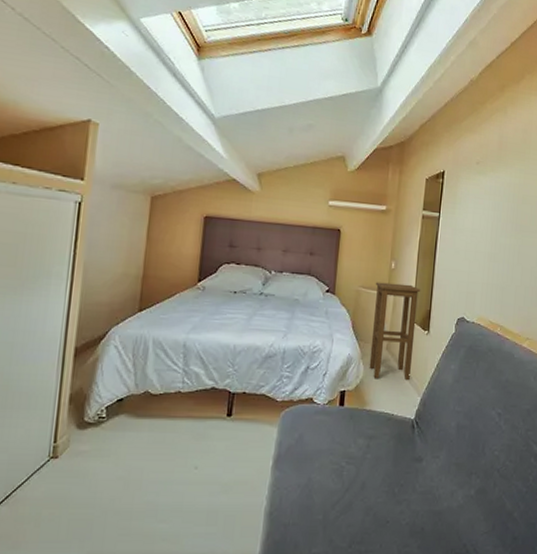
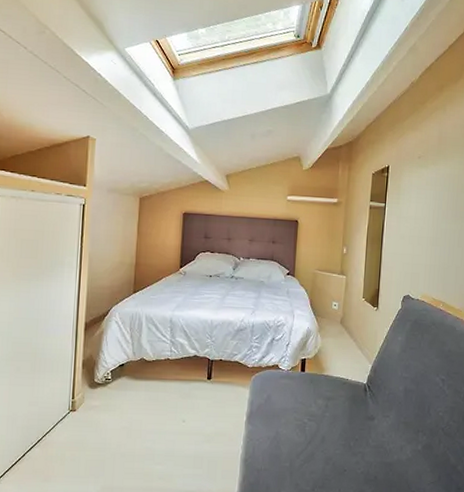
stool: present [369,282,421,381] -> none [325,265,370,351]

